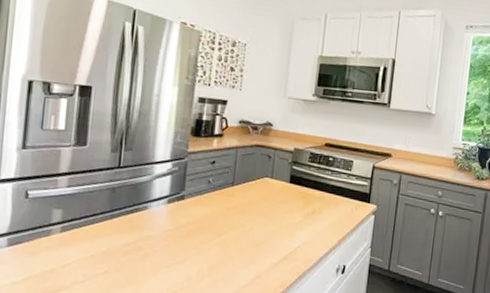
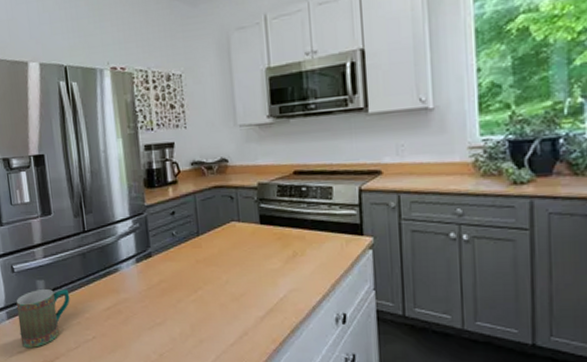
mug: none [18,218,89,279] -> present [16,289,70,348]

